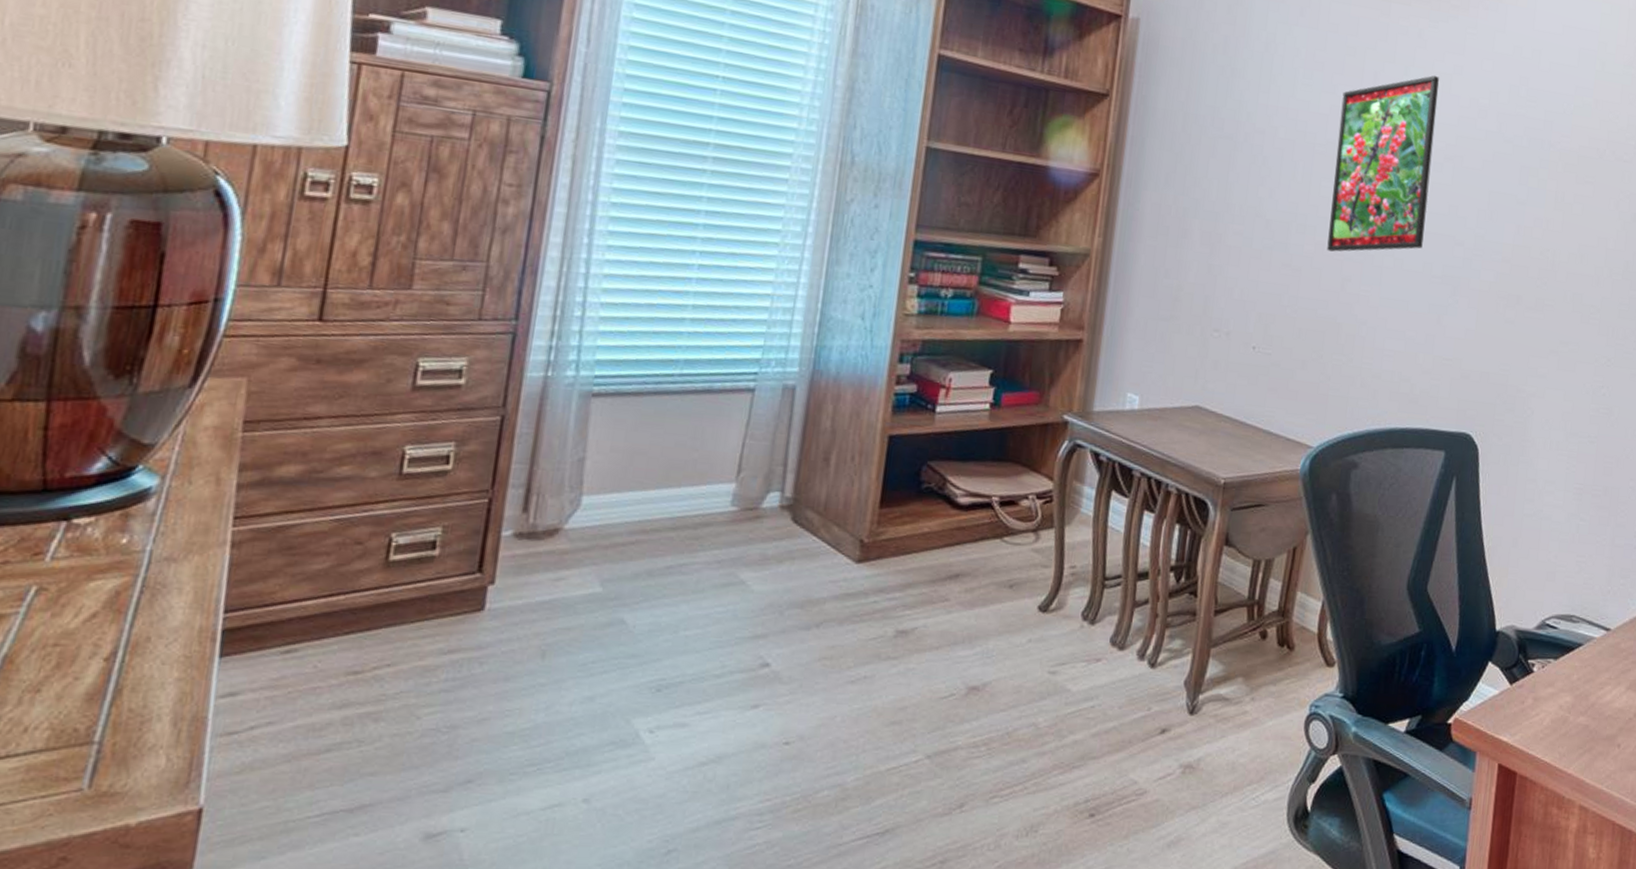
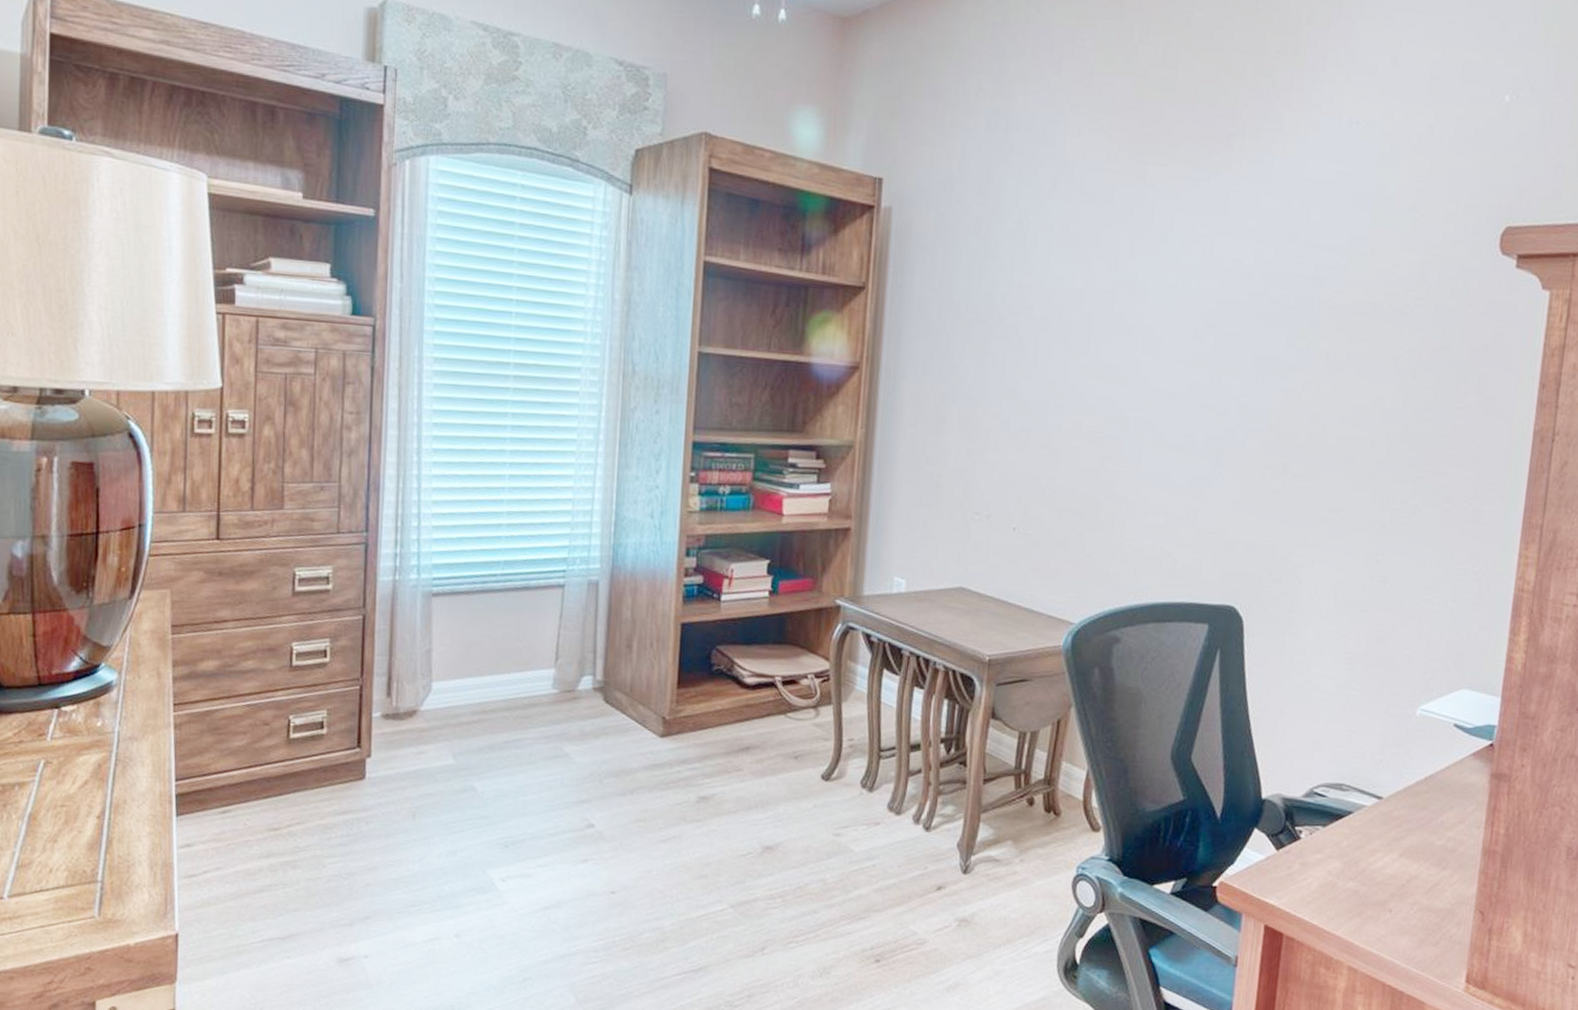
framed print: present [1327,75,1439,252] -> none [1085,238,1200,430]

